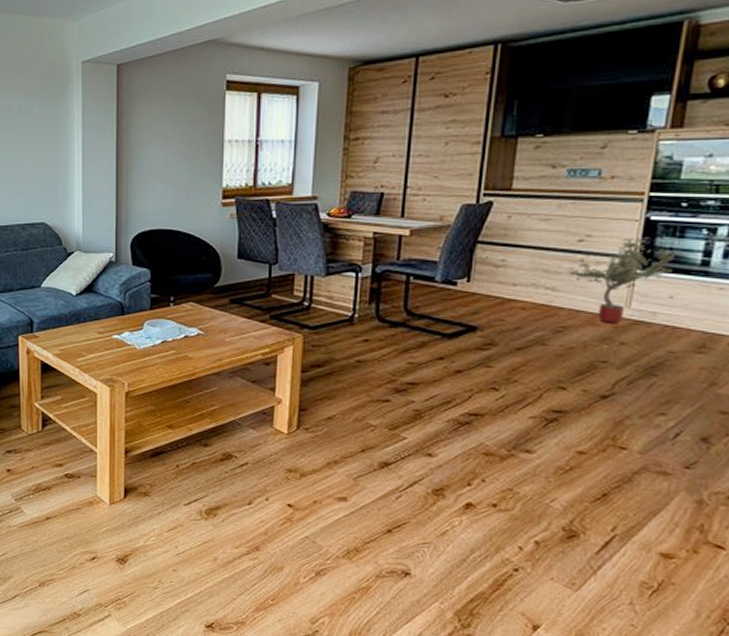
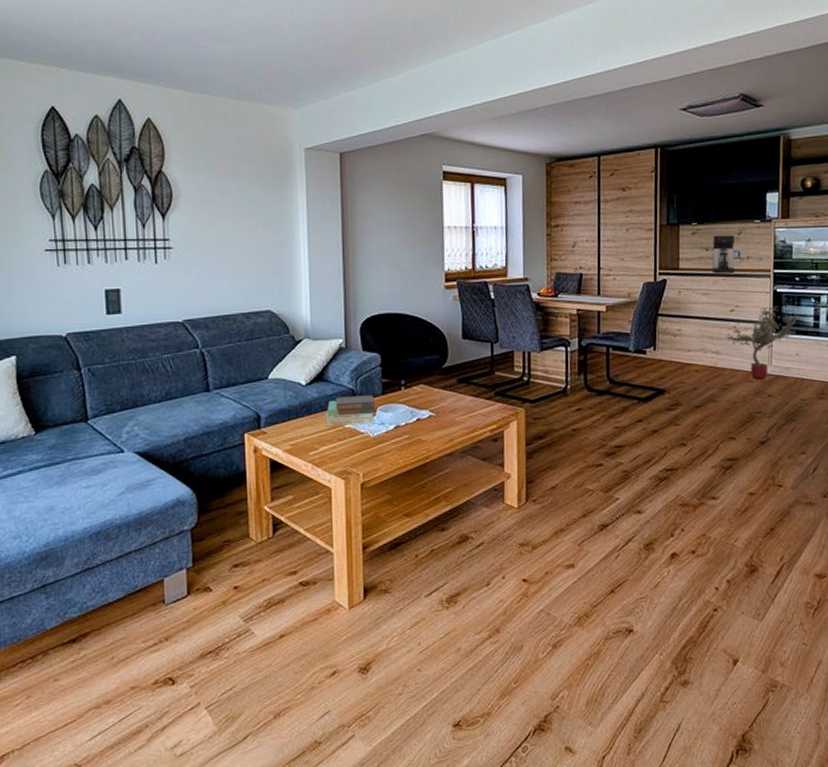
books: none [93,309,144,337] -> present [325,395,376,427]
coffee maker: none [557,149,595,196] -> present [712,235,735,274]

